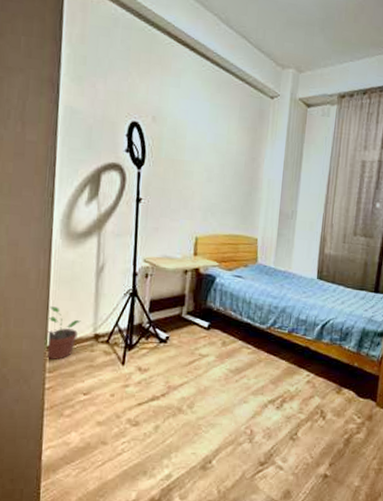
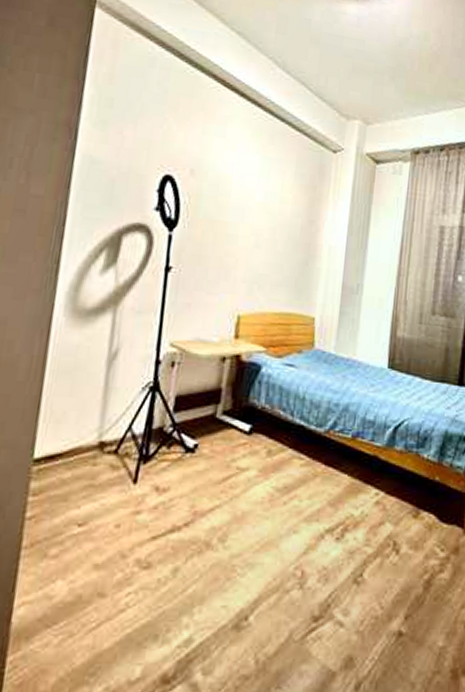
potted plant: present [45,306,81,360] -> none [30,404,82,477]

